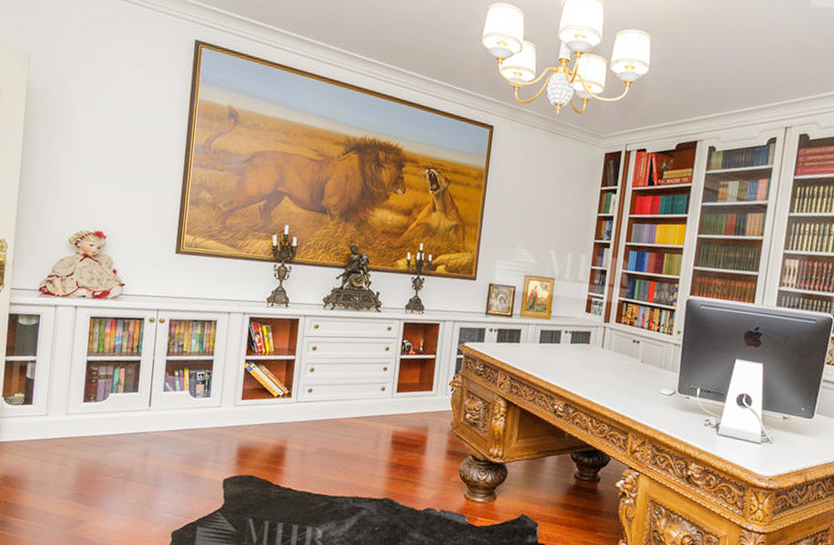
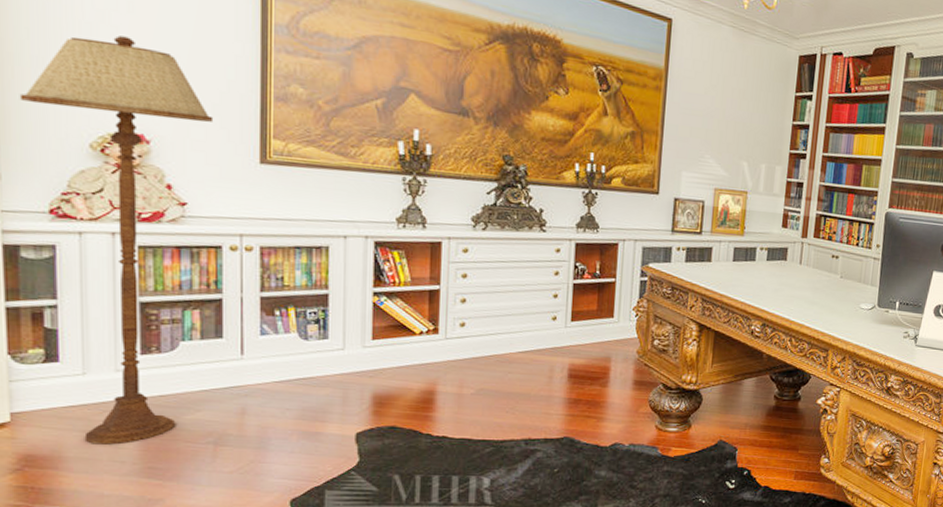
floor lamp: none [31,159,149,473] -> present [19,35,214,445]

